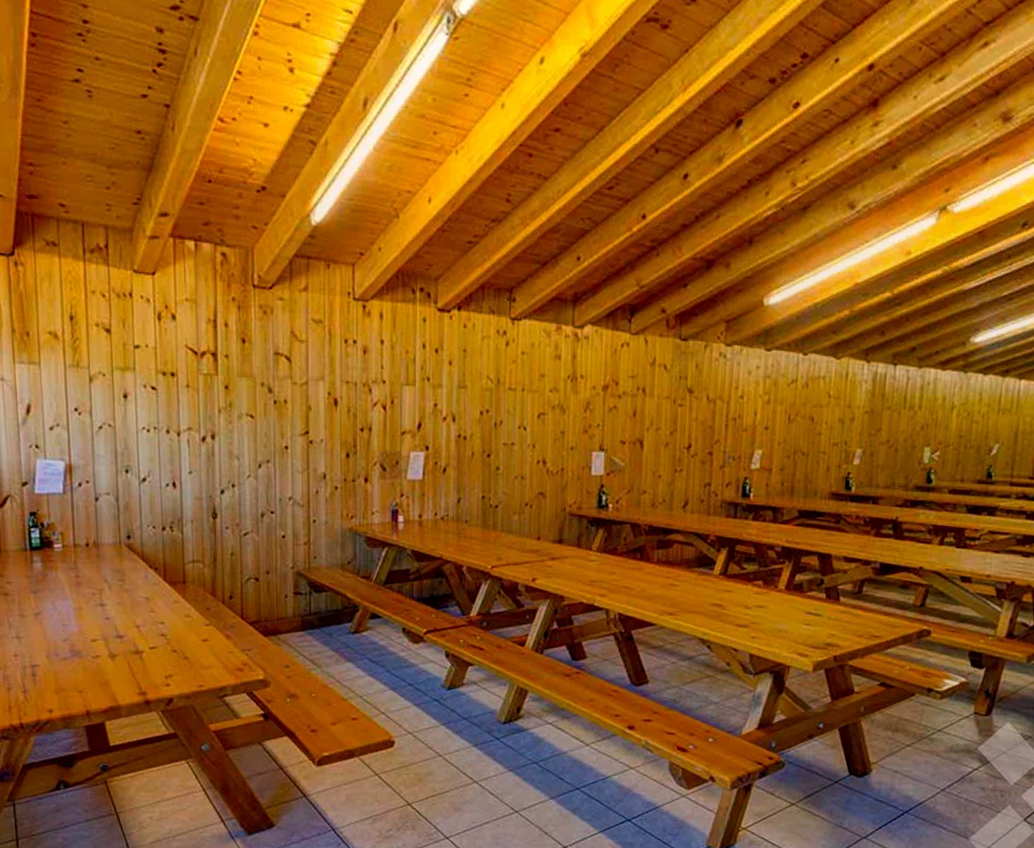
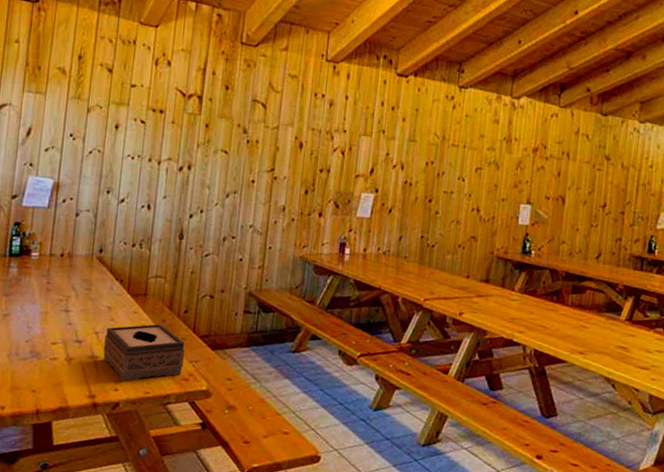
tissue box: none [147,613,236,677] -> present [103,324,185,382]

